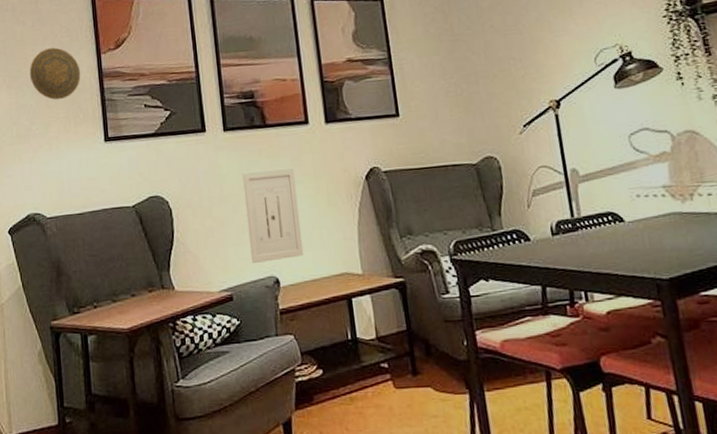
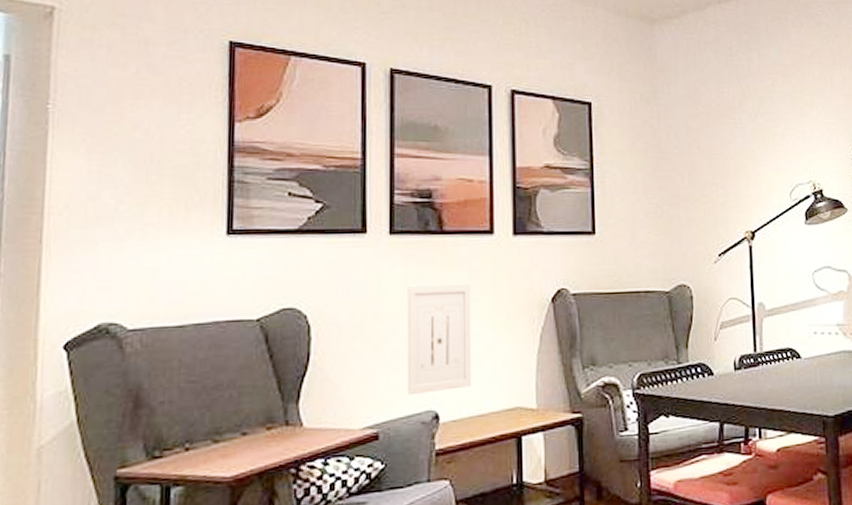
decorative plate: present [29,47,81,100] -> none [124,105,203,175]

